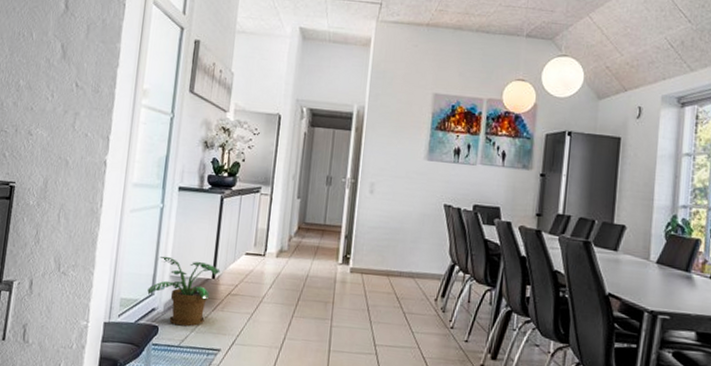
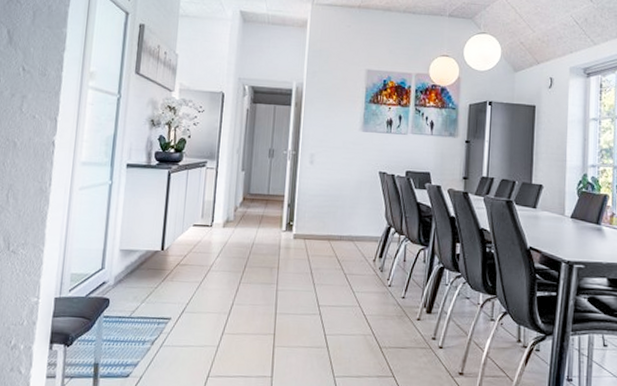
potted plant: present [147,256,221,327] -> none [97,231,169,298]

